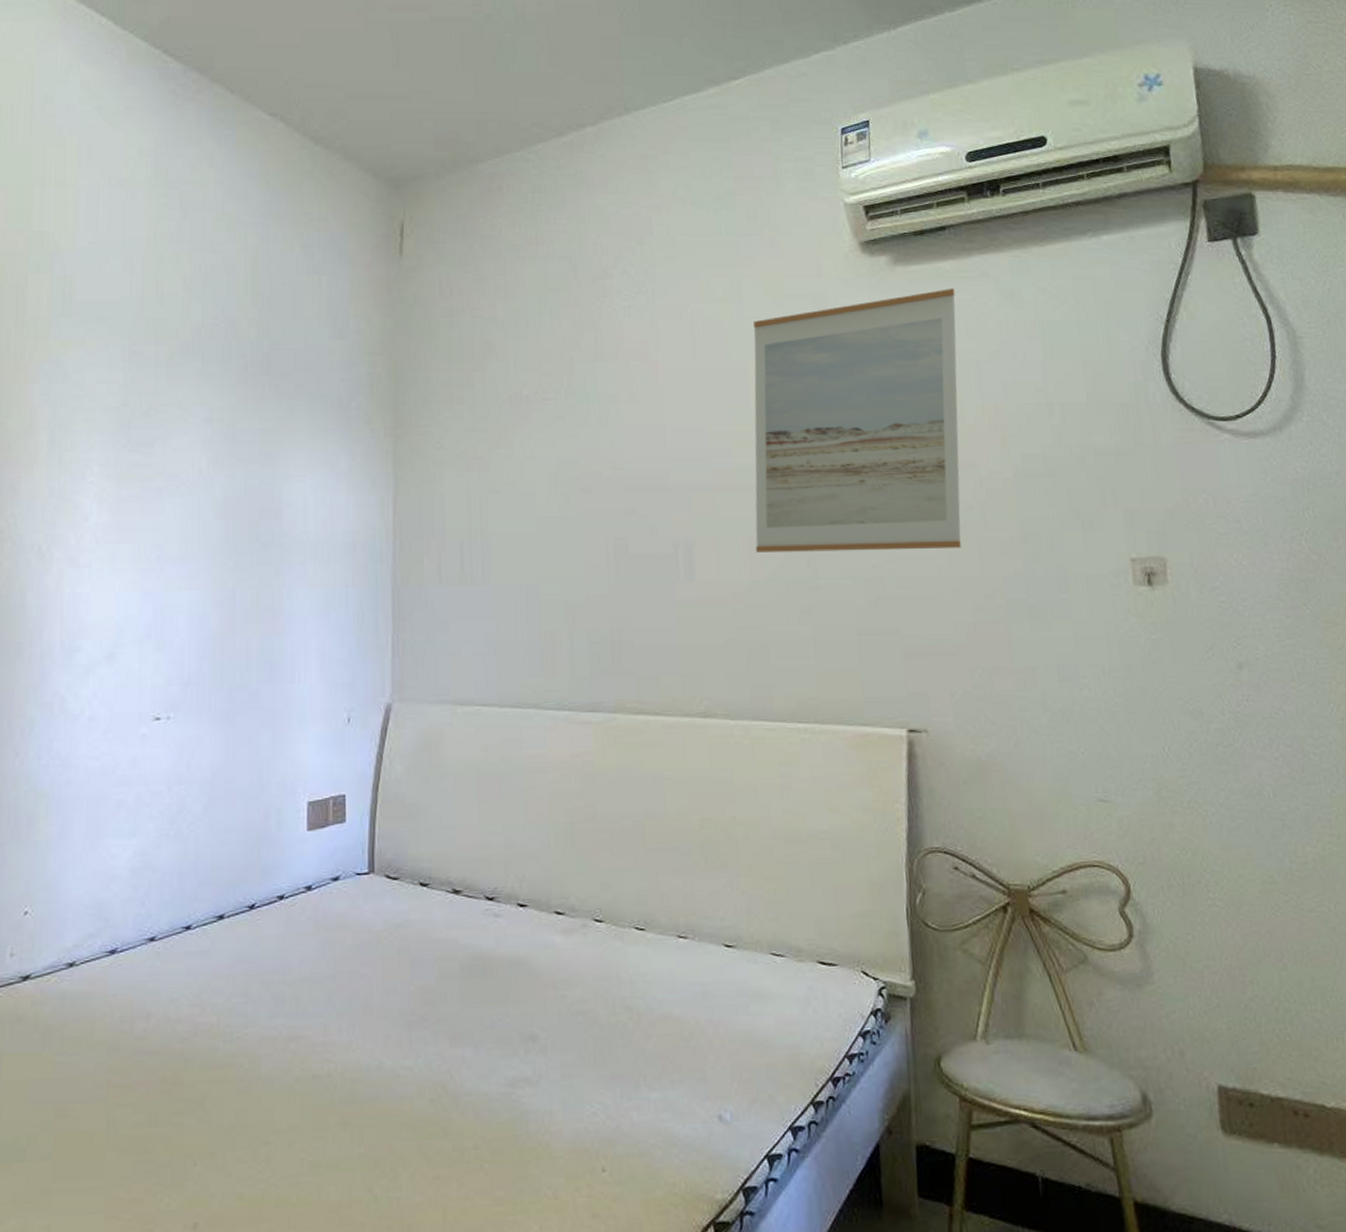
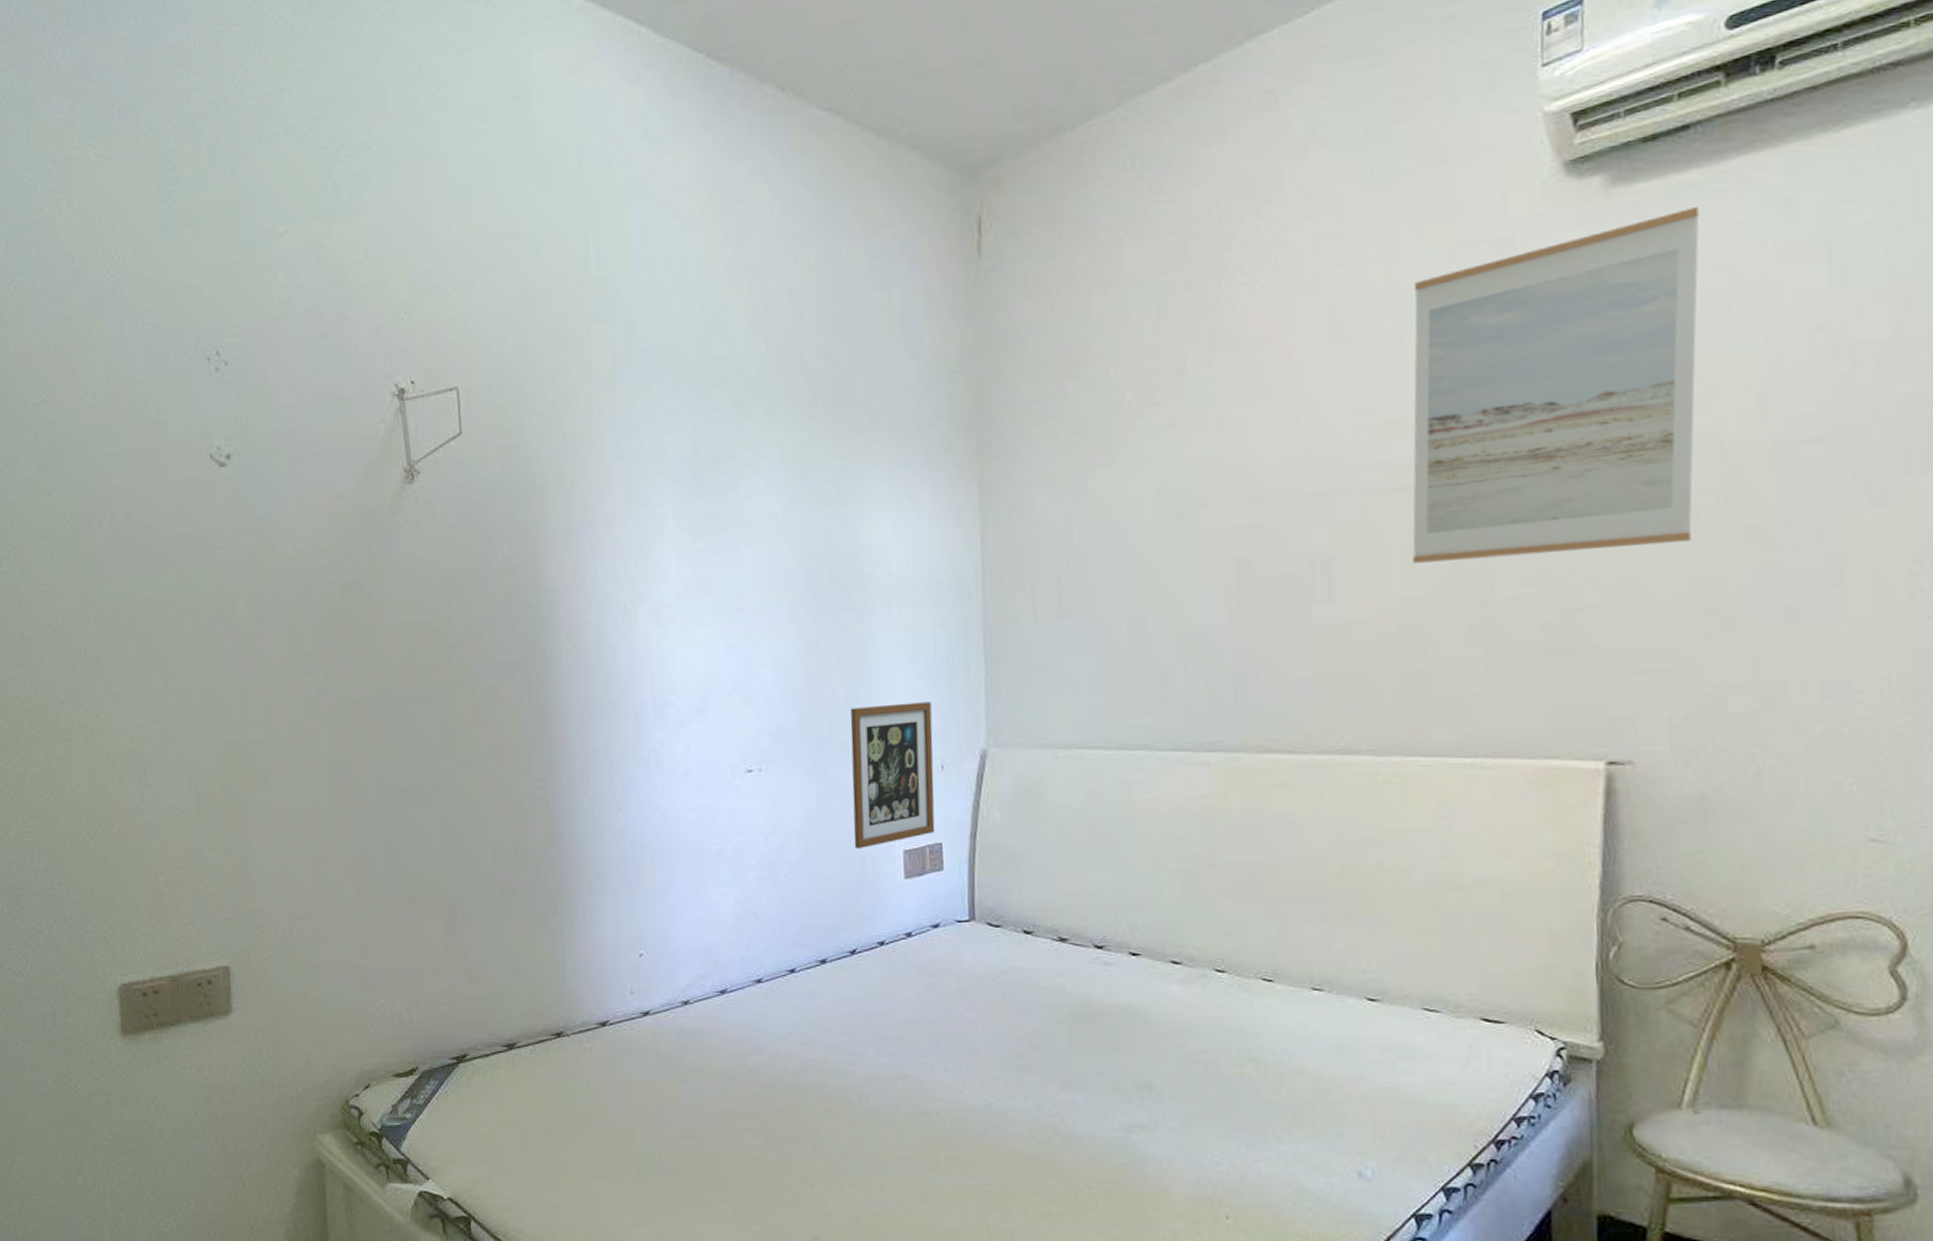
picture frame: none [259,656,341,800] -> present [850,701,935,849]

